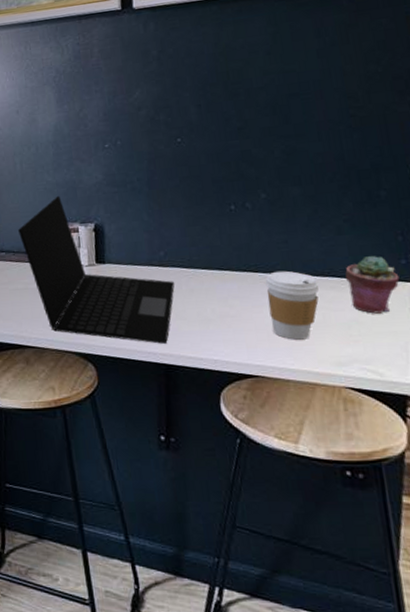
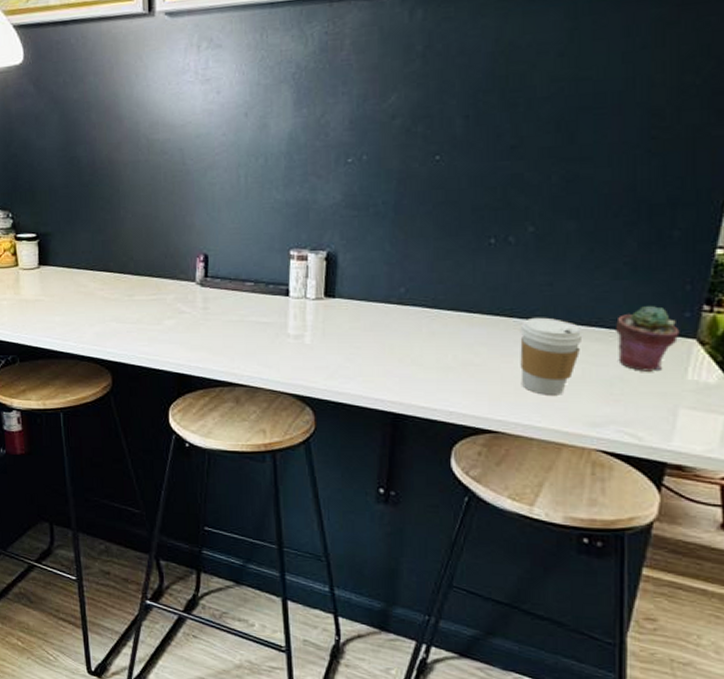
laptop: present [18,195,175,345] -> none [237,216,414,392]

